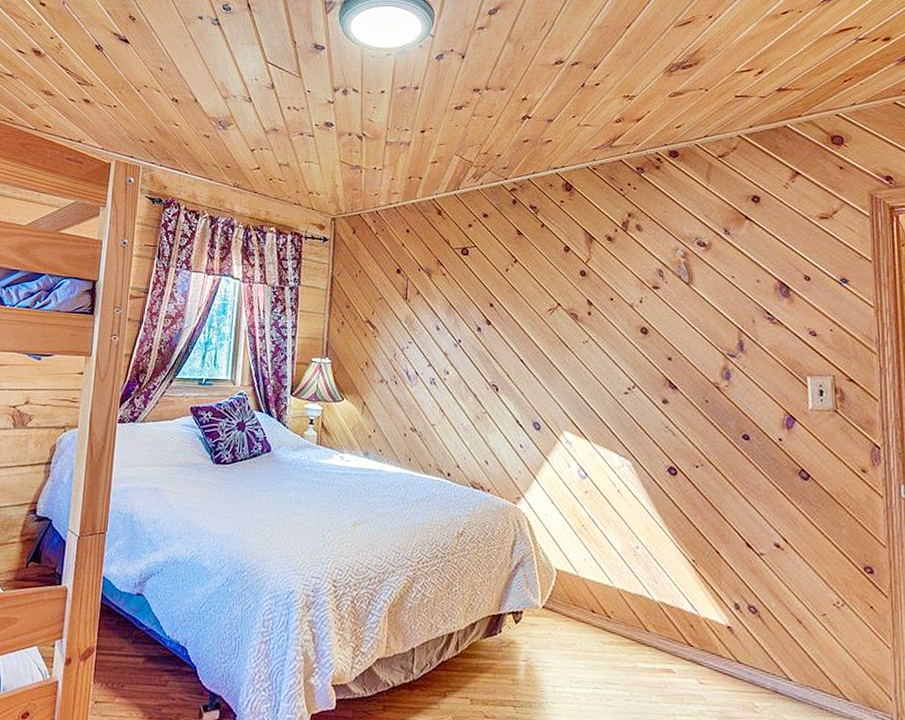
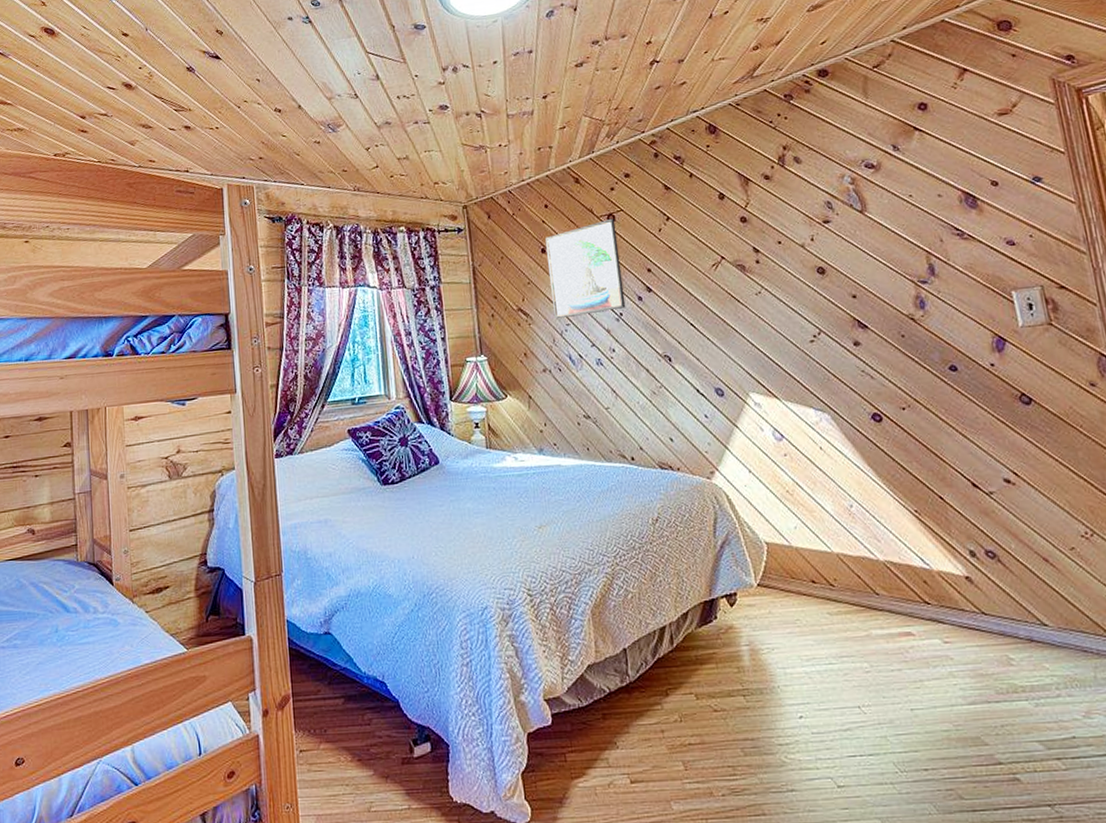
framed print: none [399,252,468,337] -> present [545,218,626,320]

